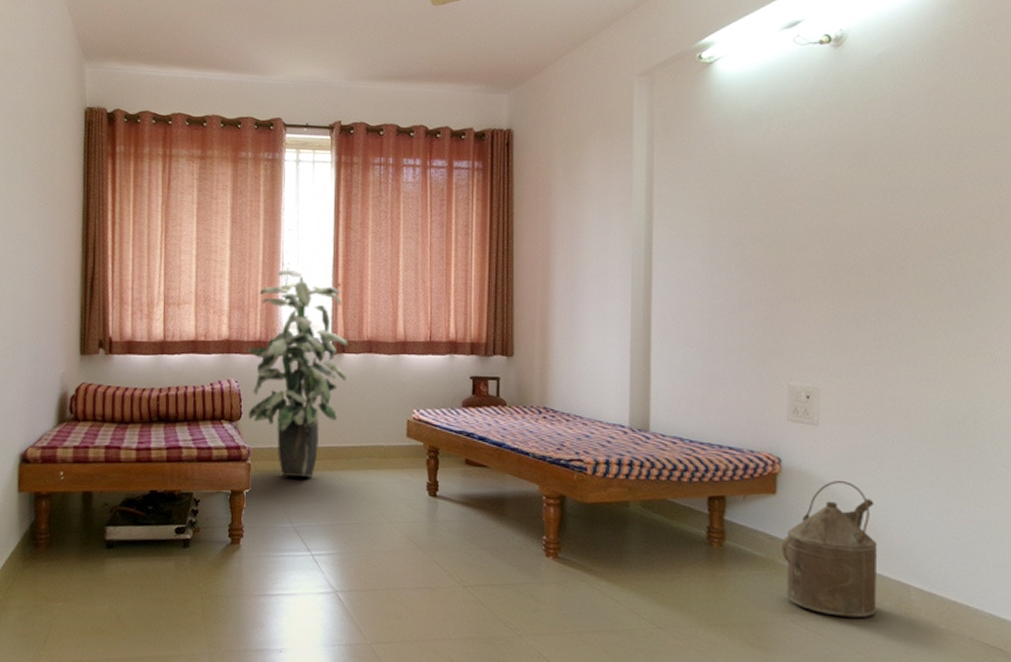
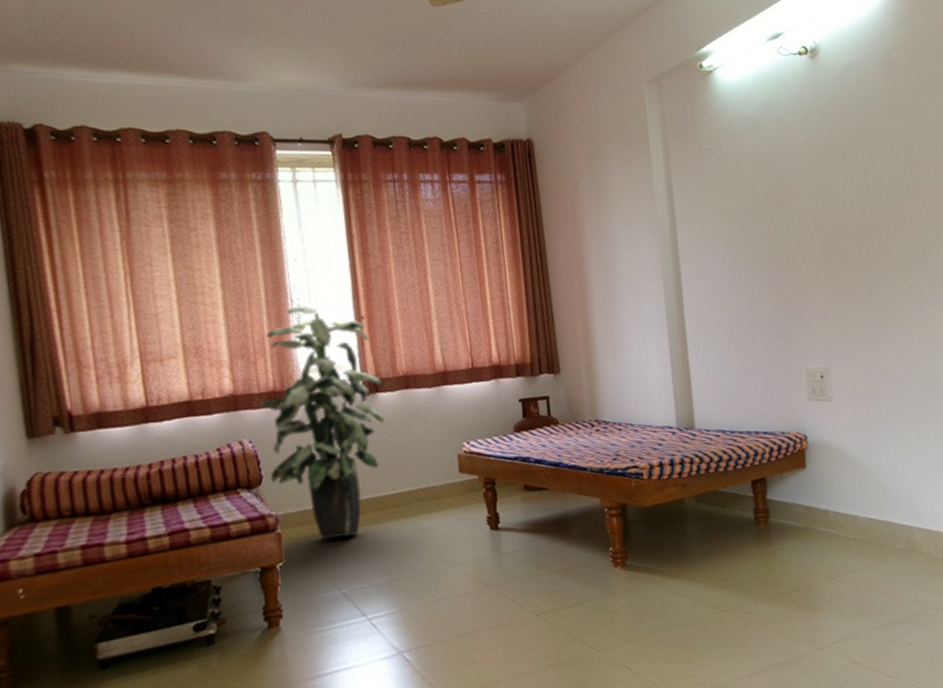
watering can: present [782,480,878,618] -> none [814,446,892,566]

